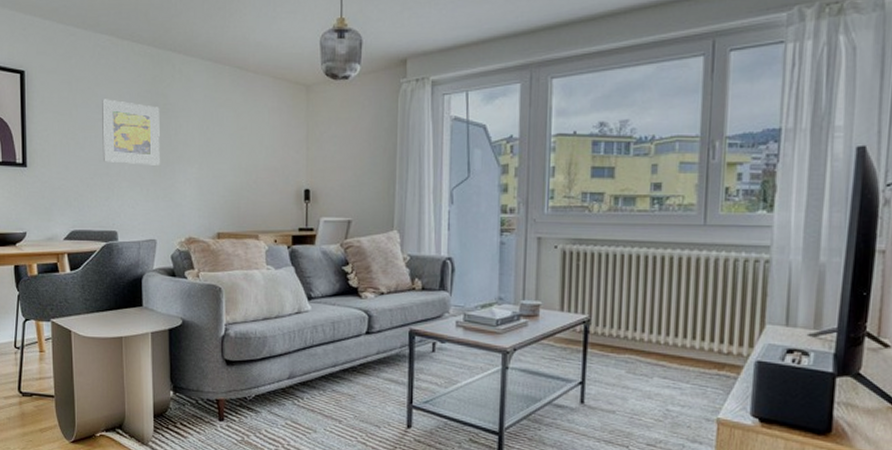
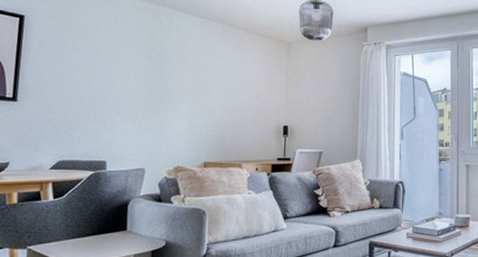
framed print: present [102,99,160,165] -> none [97,44,157,103]

